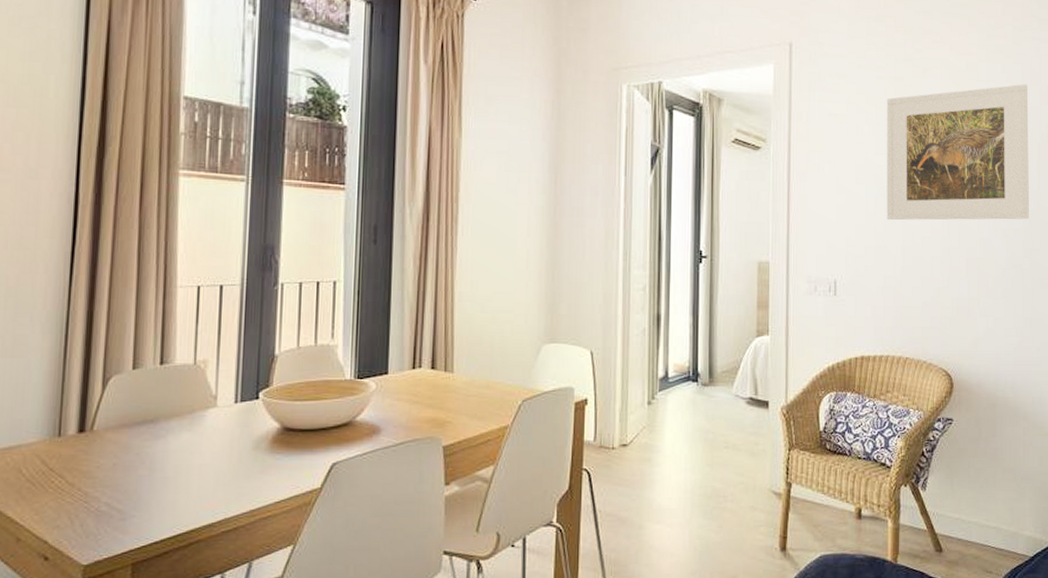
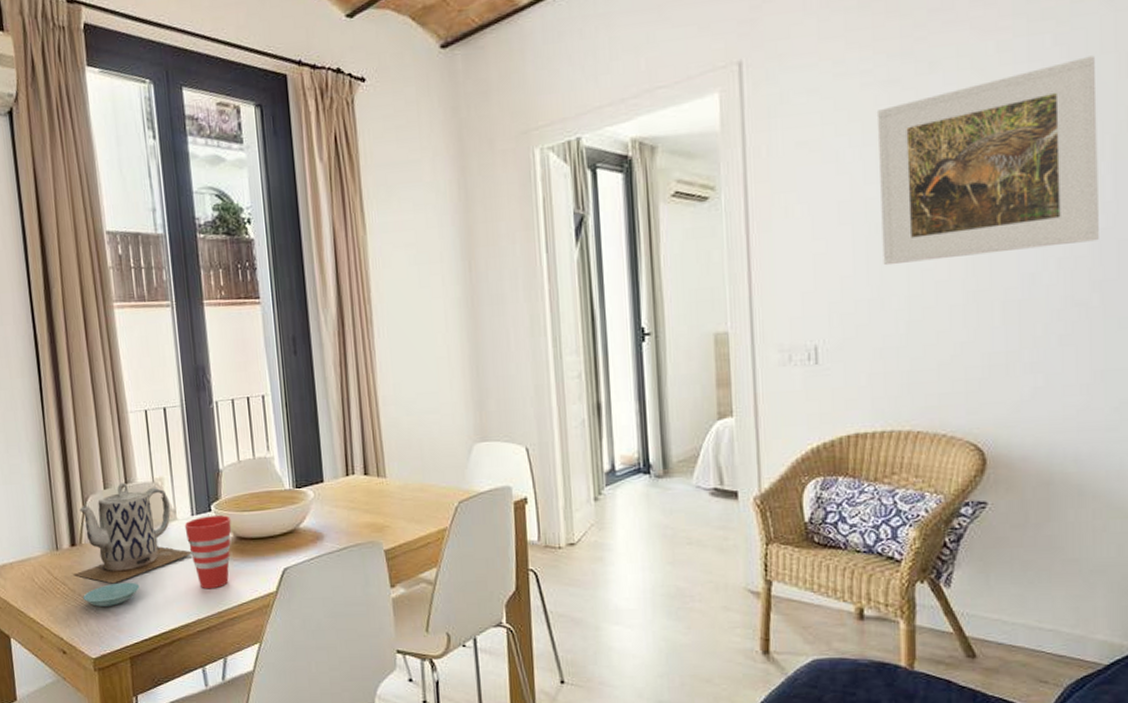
teapot: none [75,363,229,477] -> present [73,482,192,584]
saucer: none [83,475,159,505] -> present [83,582,140,608]
cup: none [224,404,280,485] -> present [184,515,232,589]

